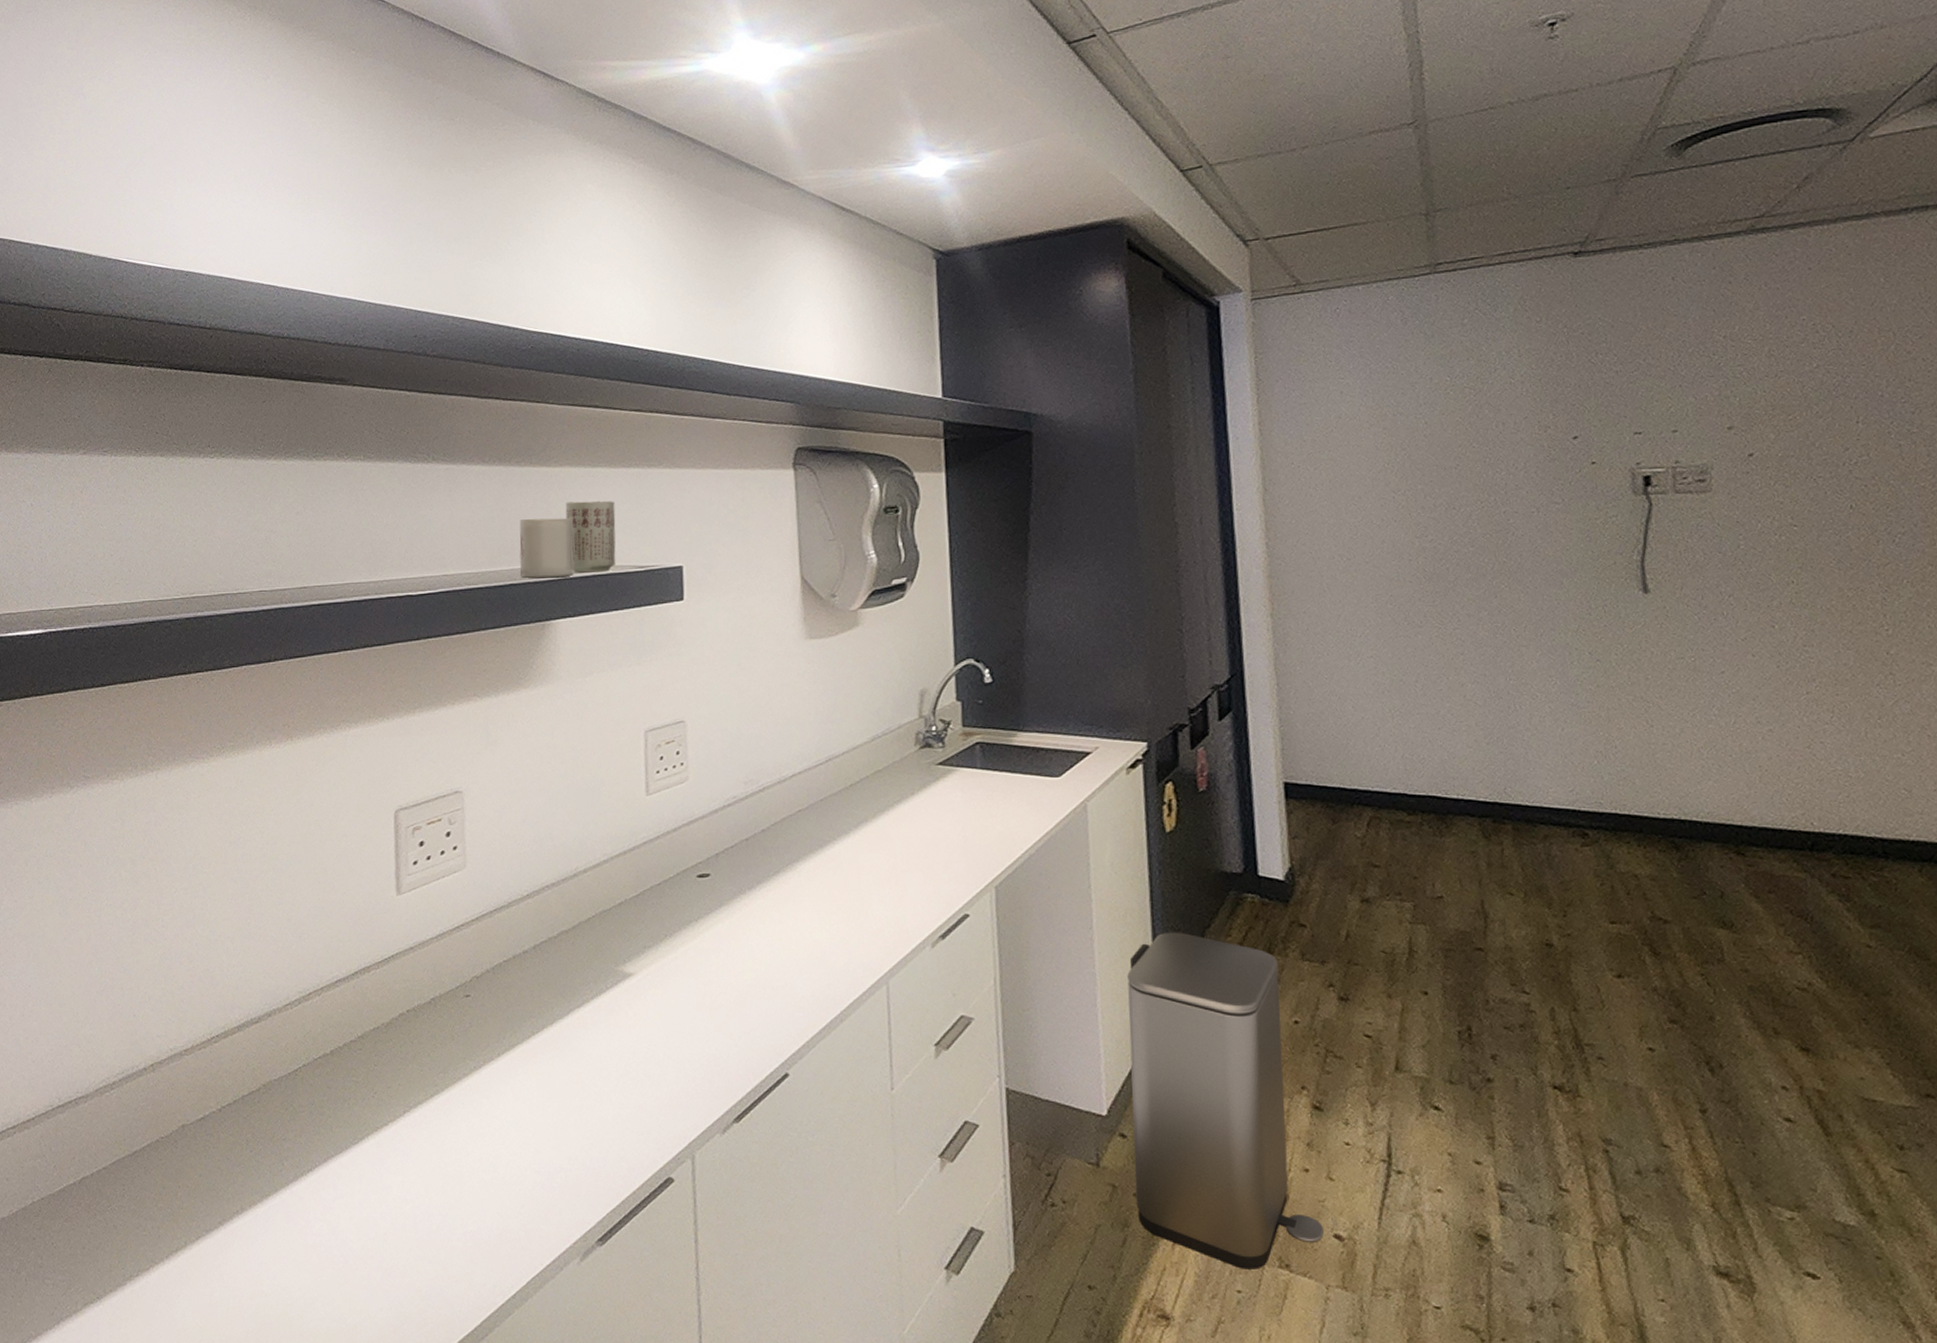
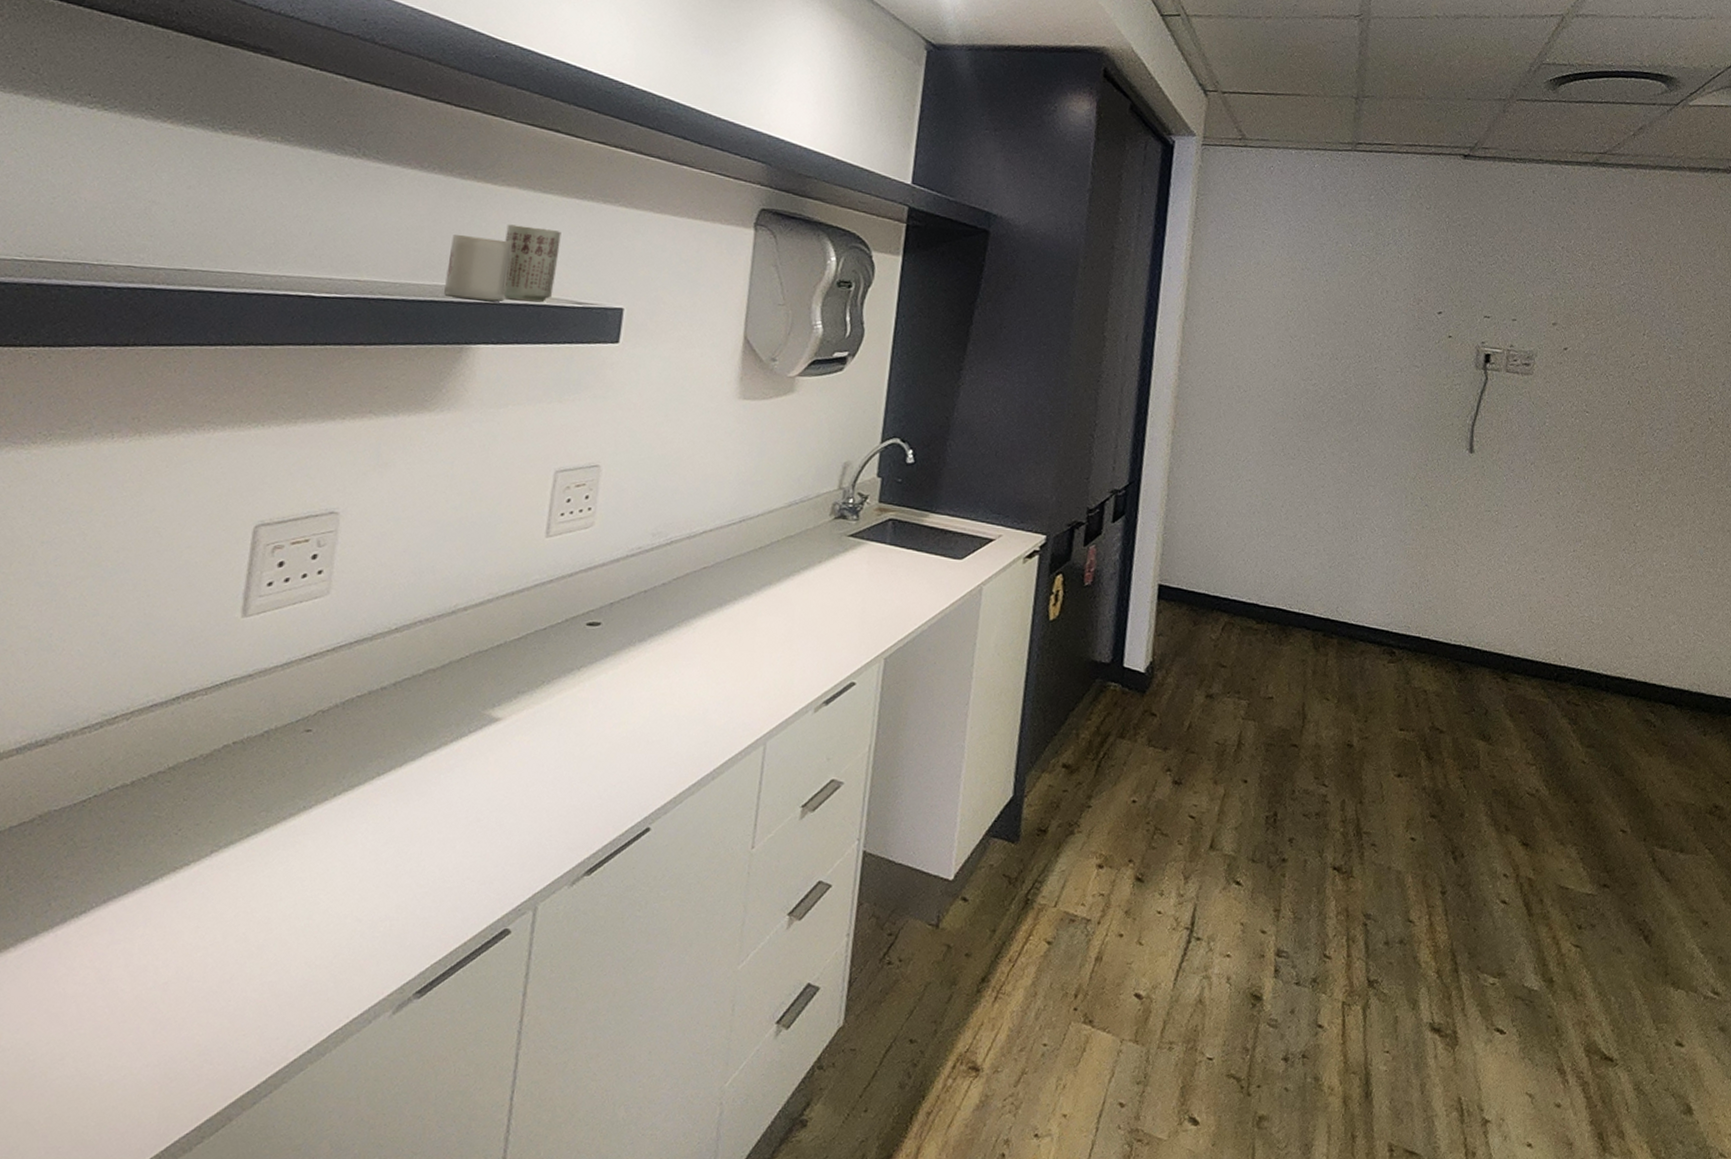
pedal bin: present [1127,932,1324,1270] -> none [966,712,1127,1025]

